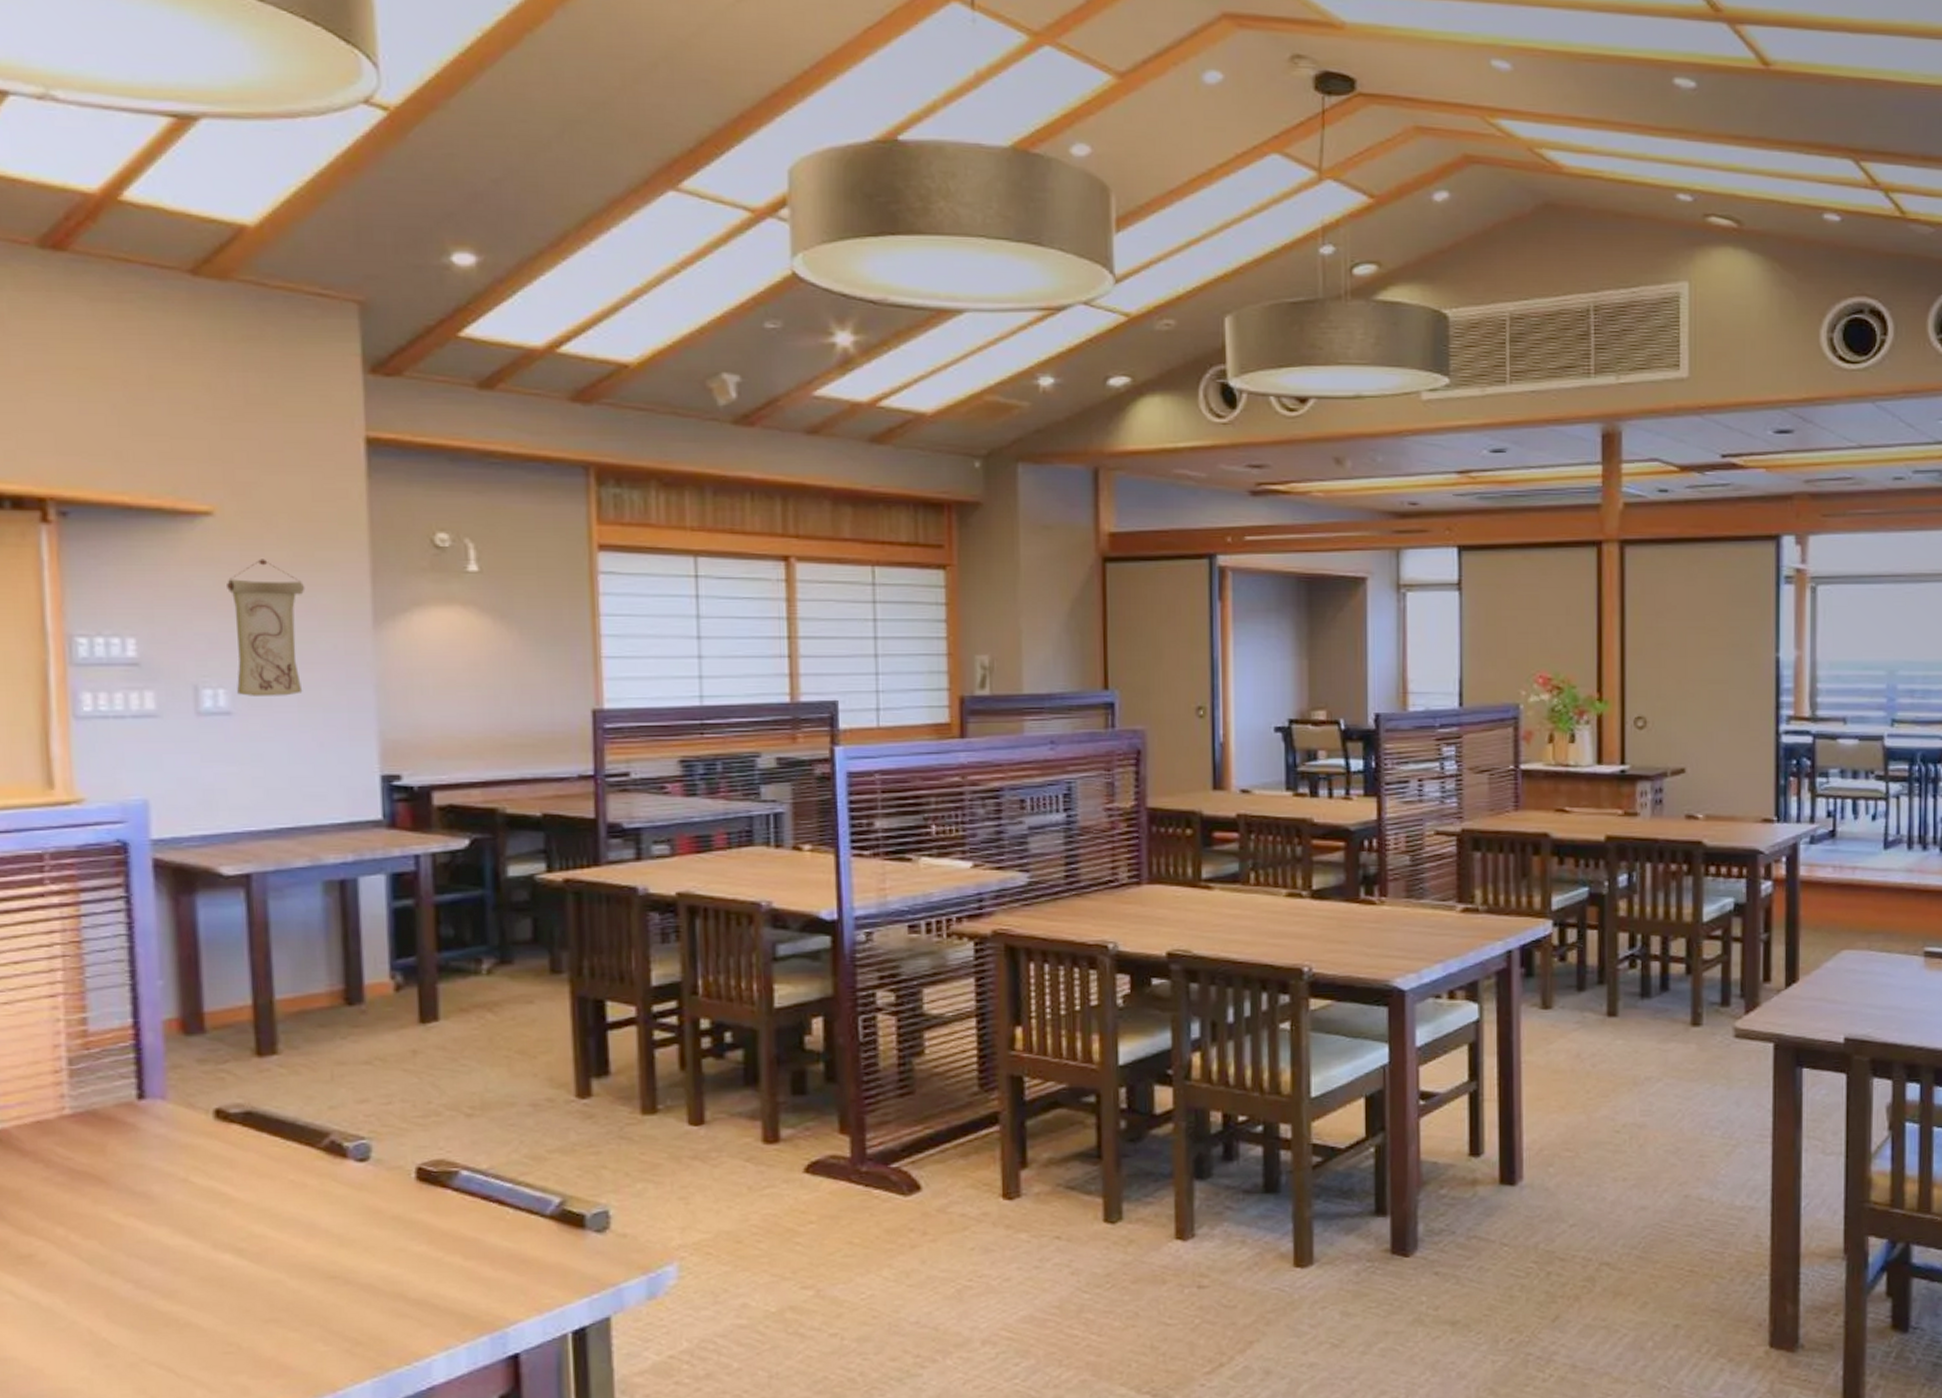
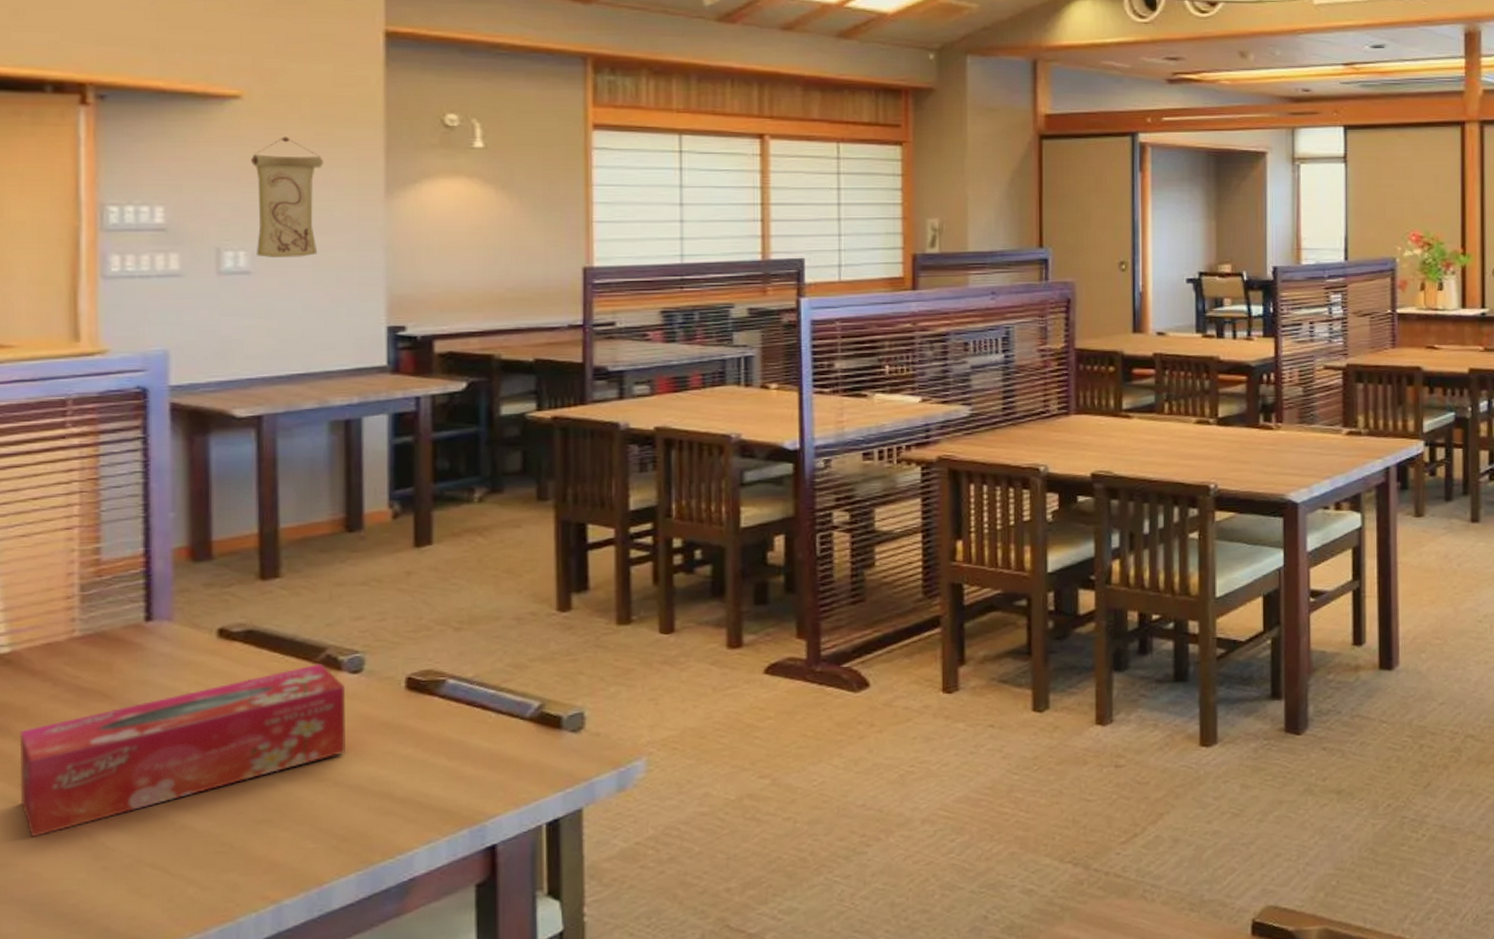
tissue box: none [12,1150,355,1331] -> present [19,664,345,838]

